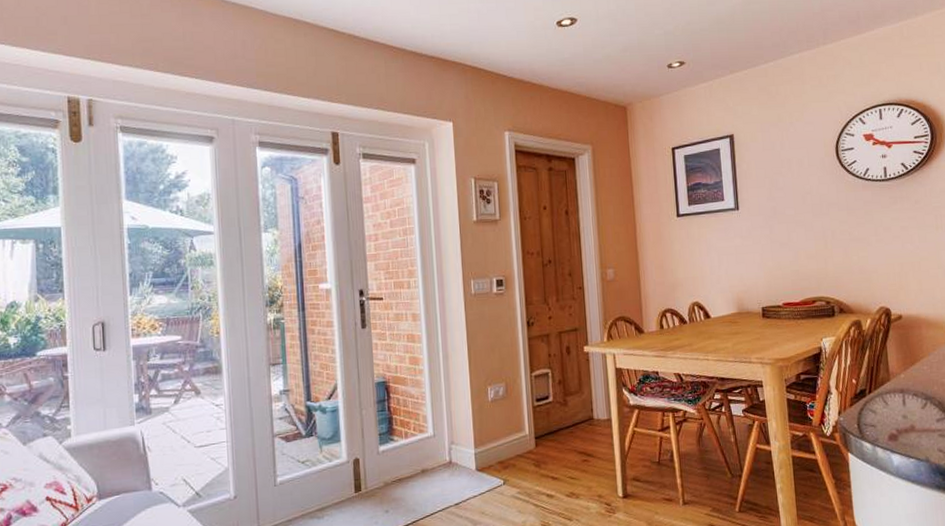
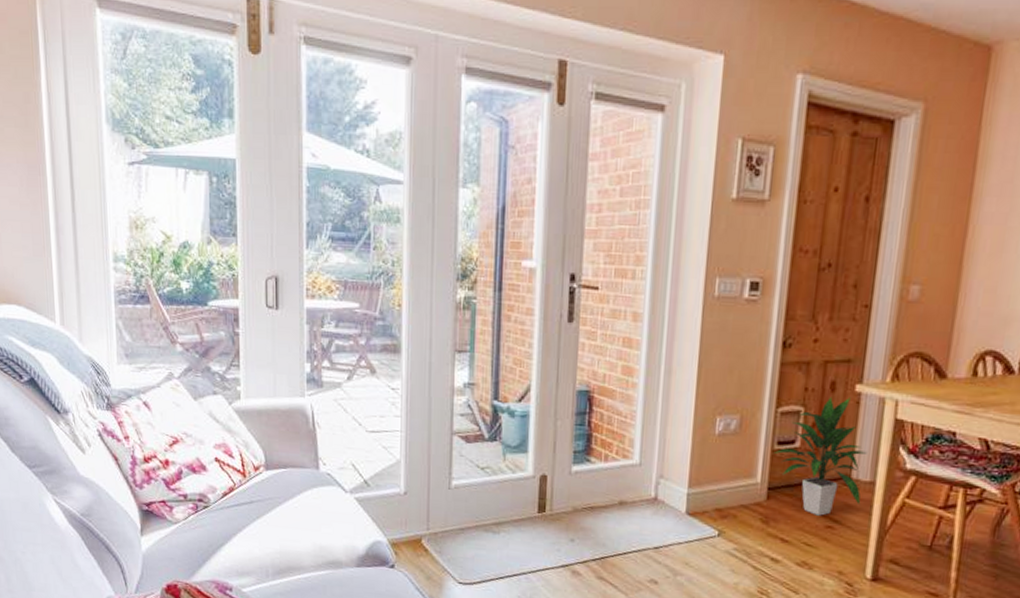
indoor plant: none [534,356,604,453] -> present [773,397,867,516]

